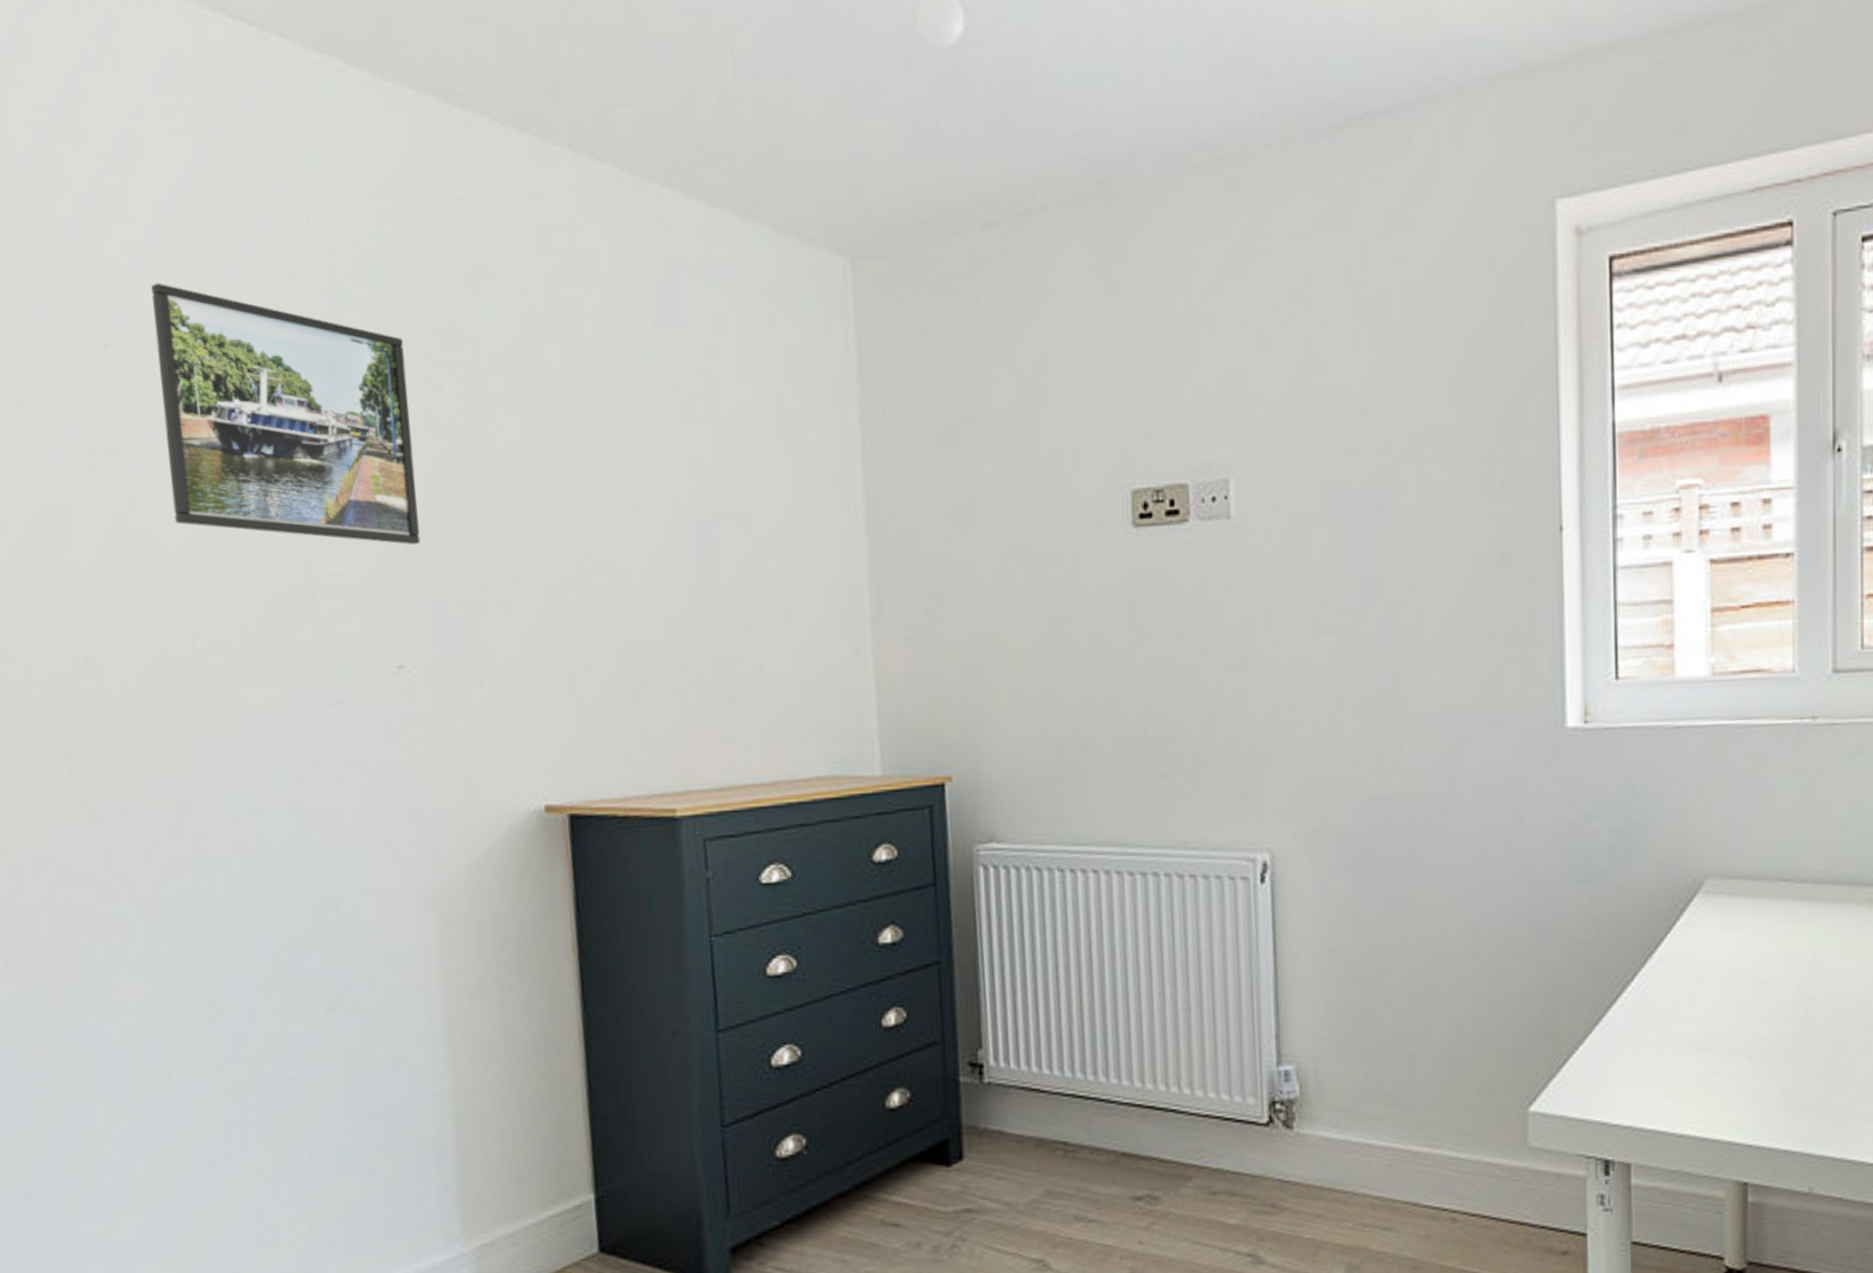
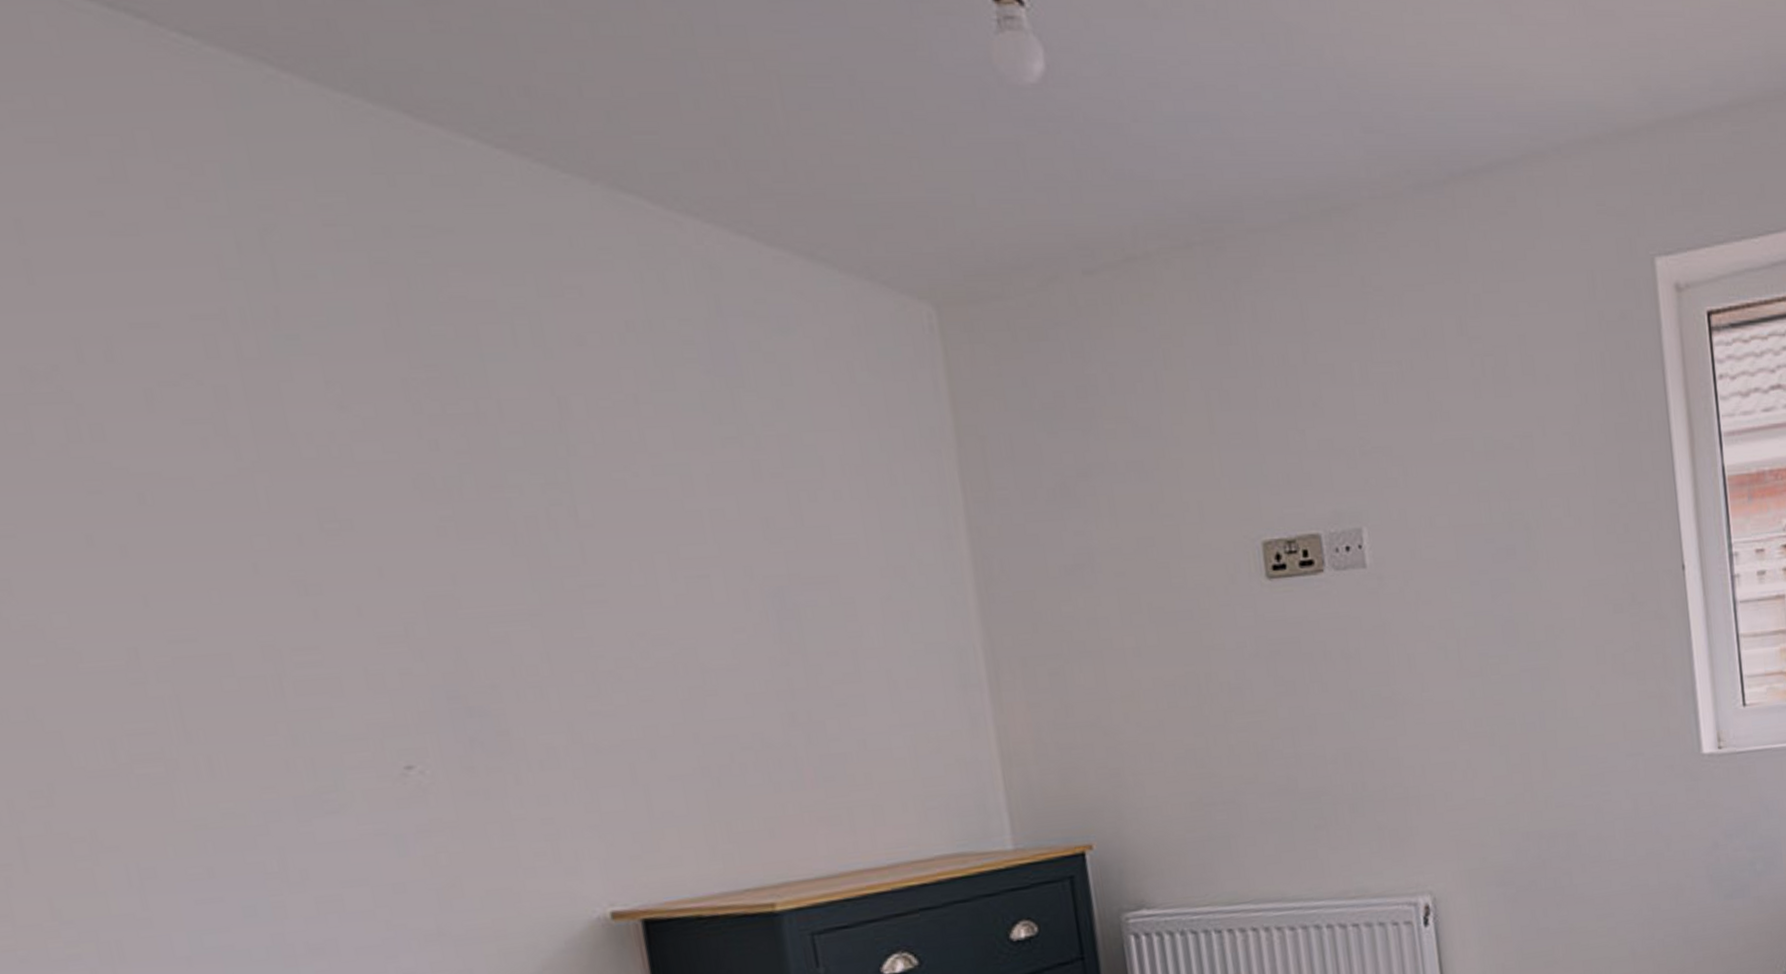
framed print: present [151,282,421,545] -> none [17,322,424,627]

